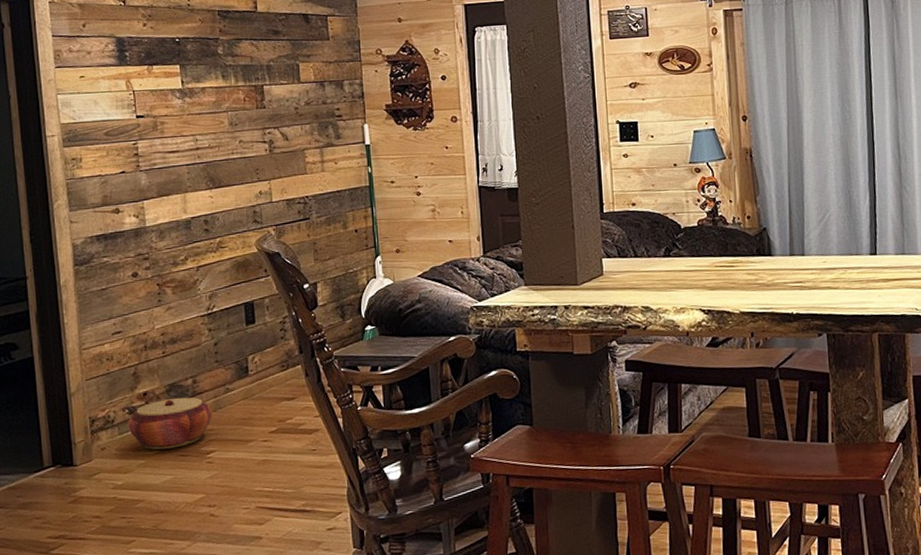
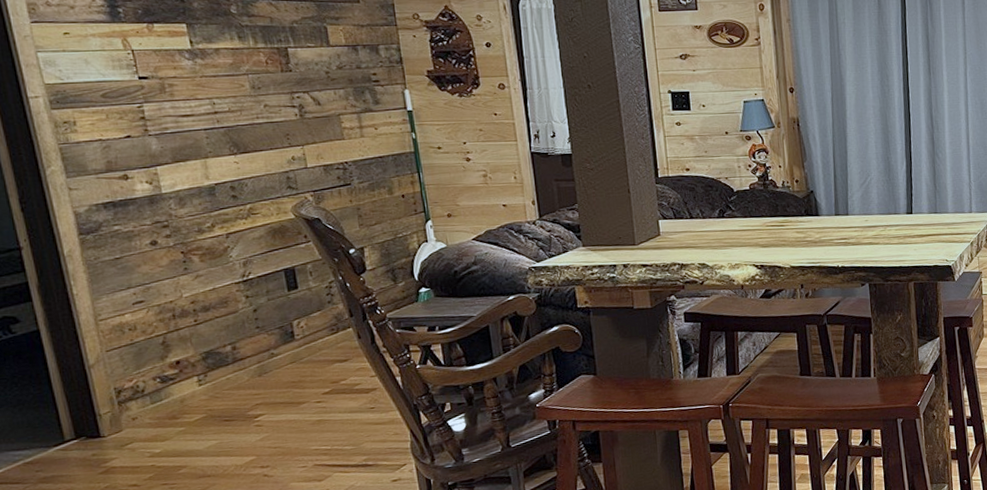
woven basket: present [128,397,213,450] -> none [160,363,258,417]

